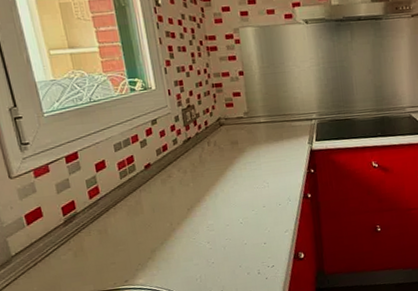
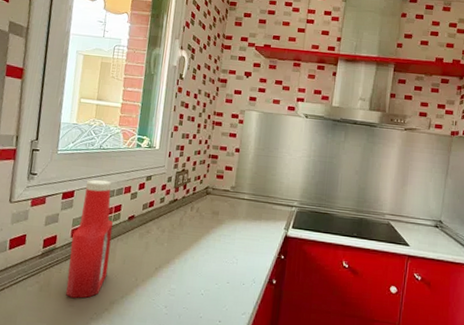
ketchup bottle: none [87,133,140,256] -> present [66,179,114,299]

